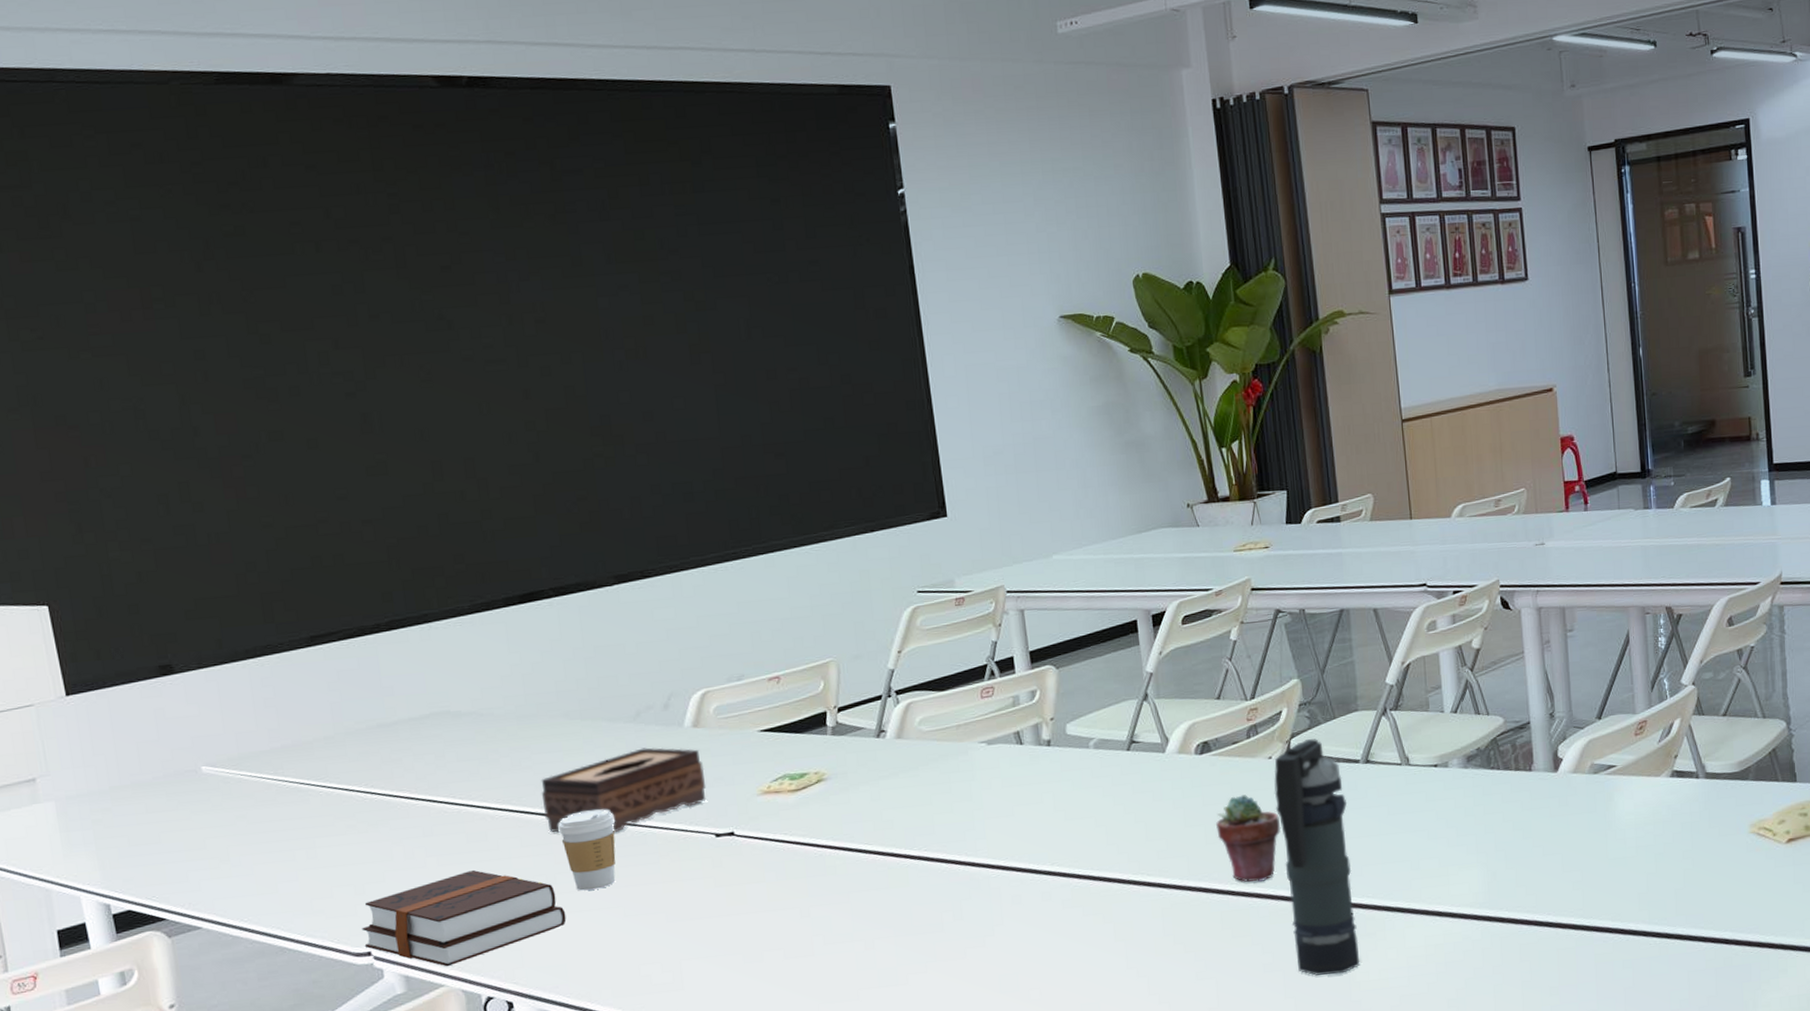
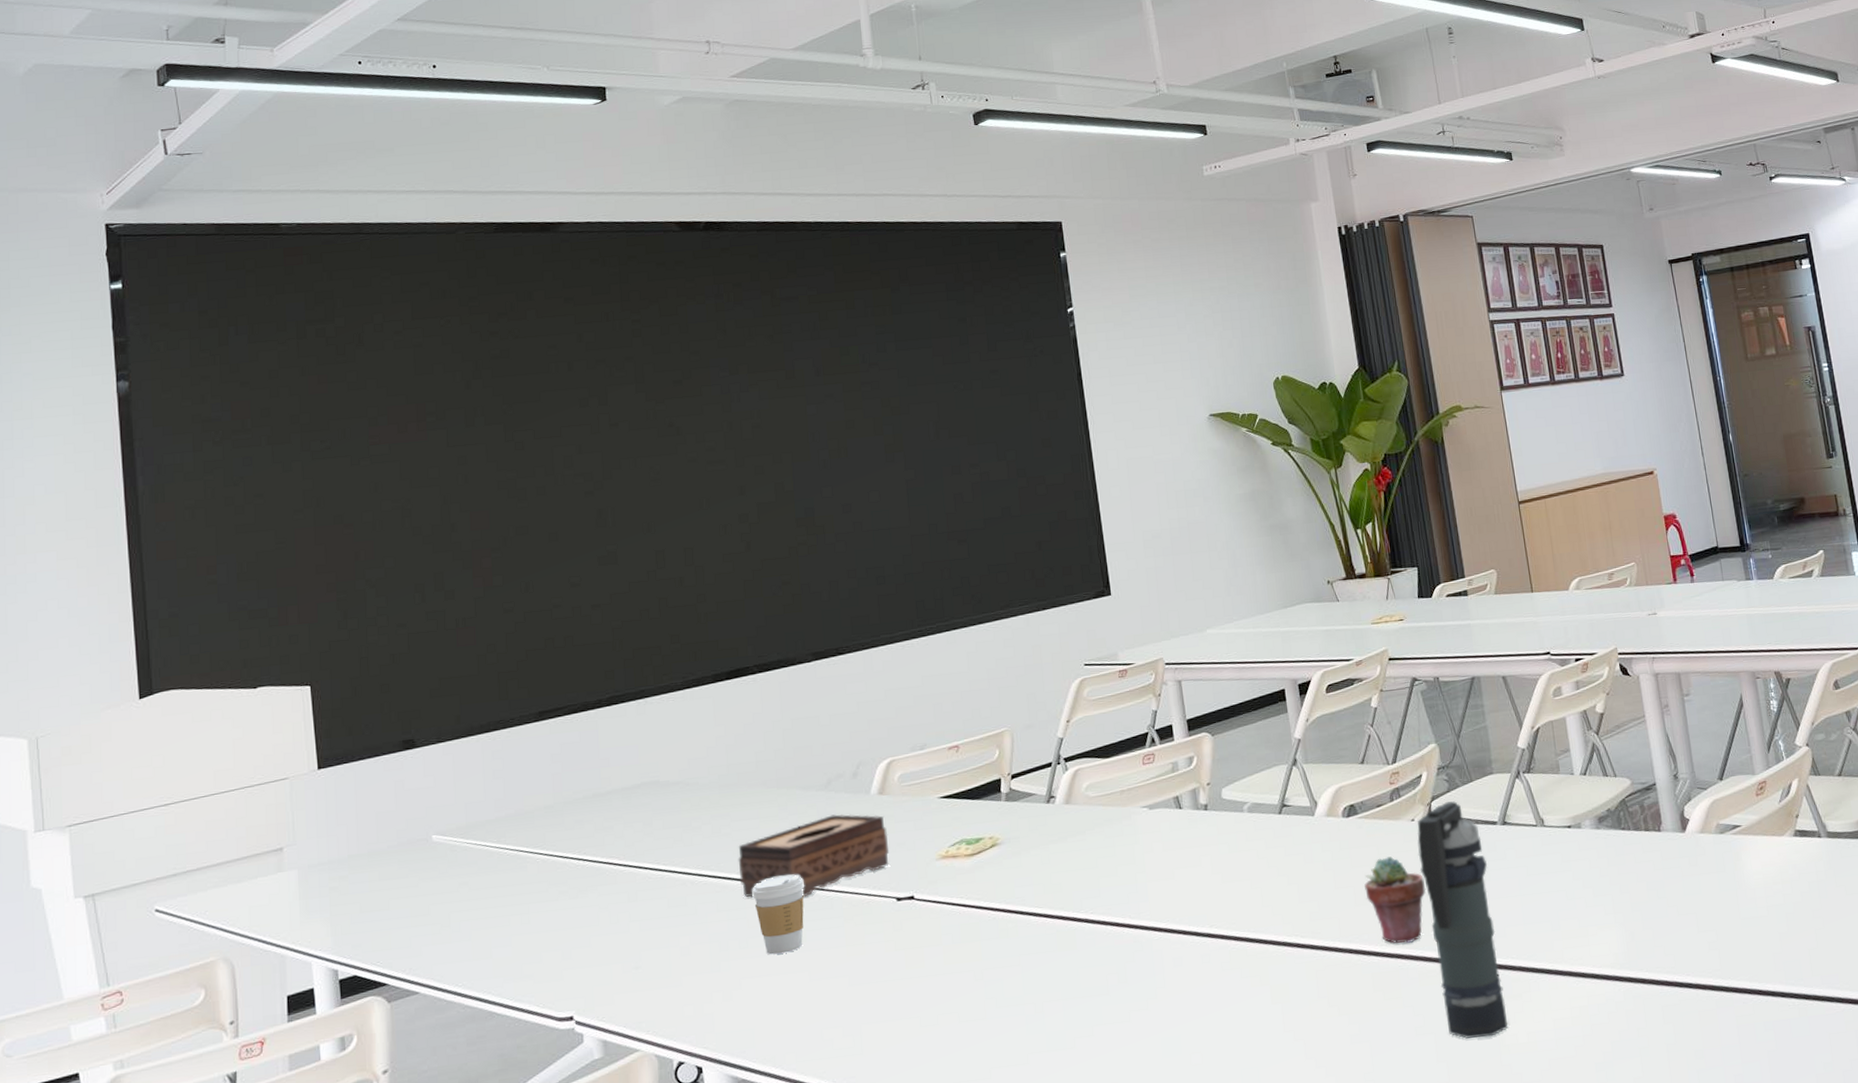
hardback book: present [362,869,566,967] -> none [566,934,756,1032]

